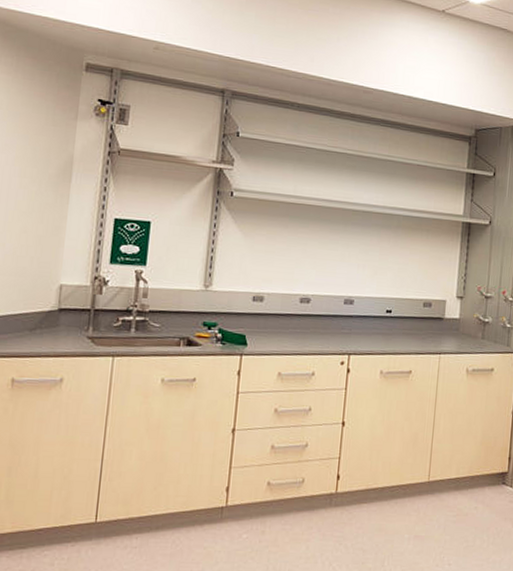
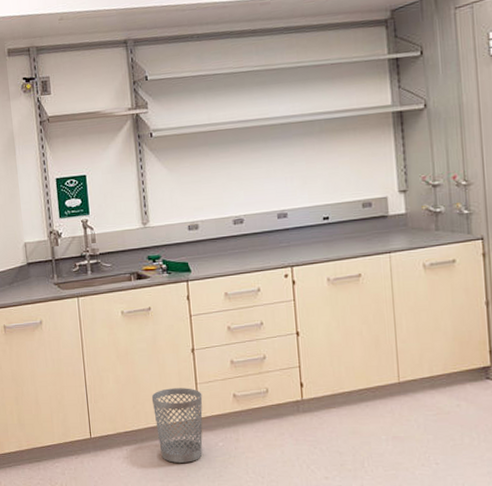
wastebasket: none [176,470,235,556] -> present [151,388,203,463]

